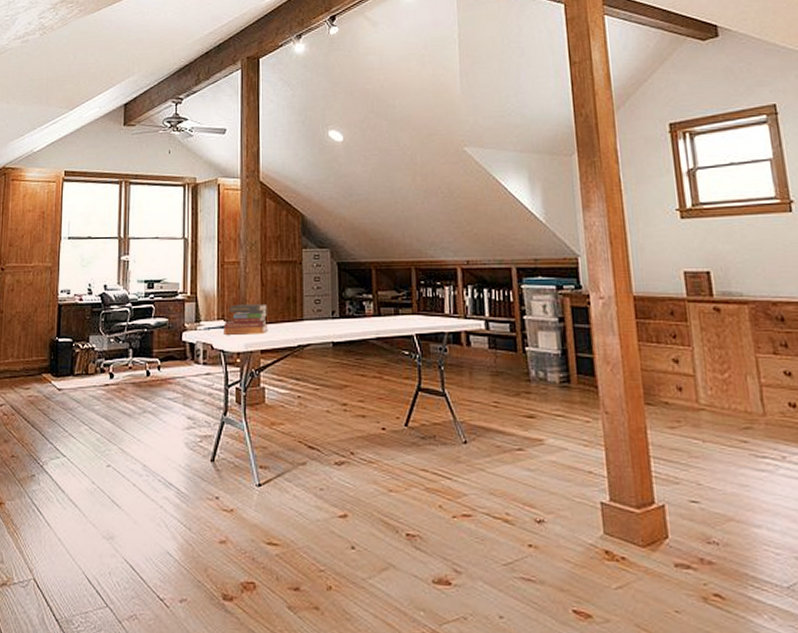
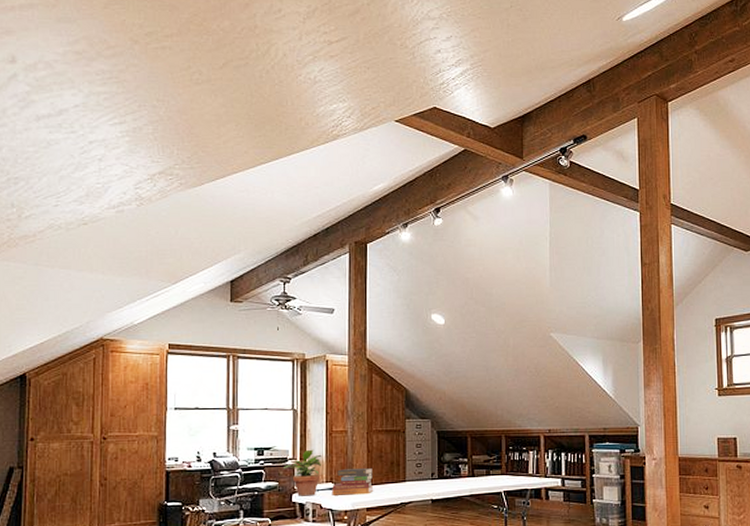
potted plant: none [173,282,214,335] -> present [282,449,322,496]

